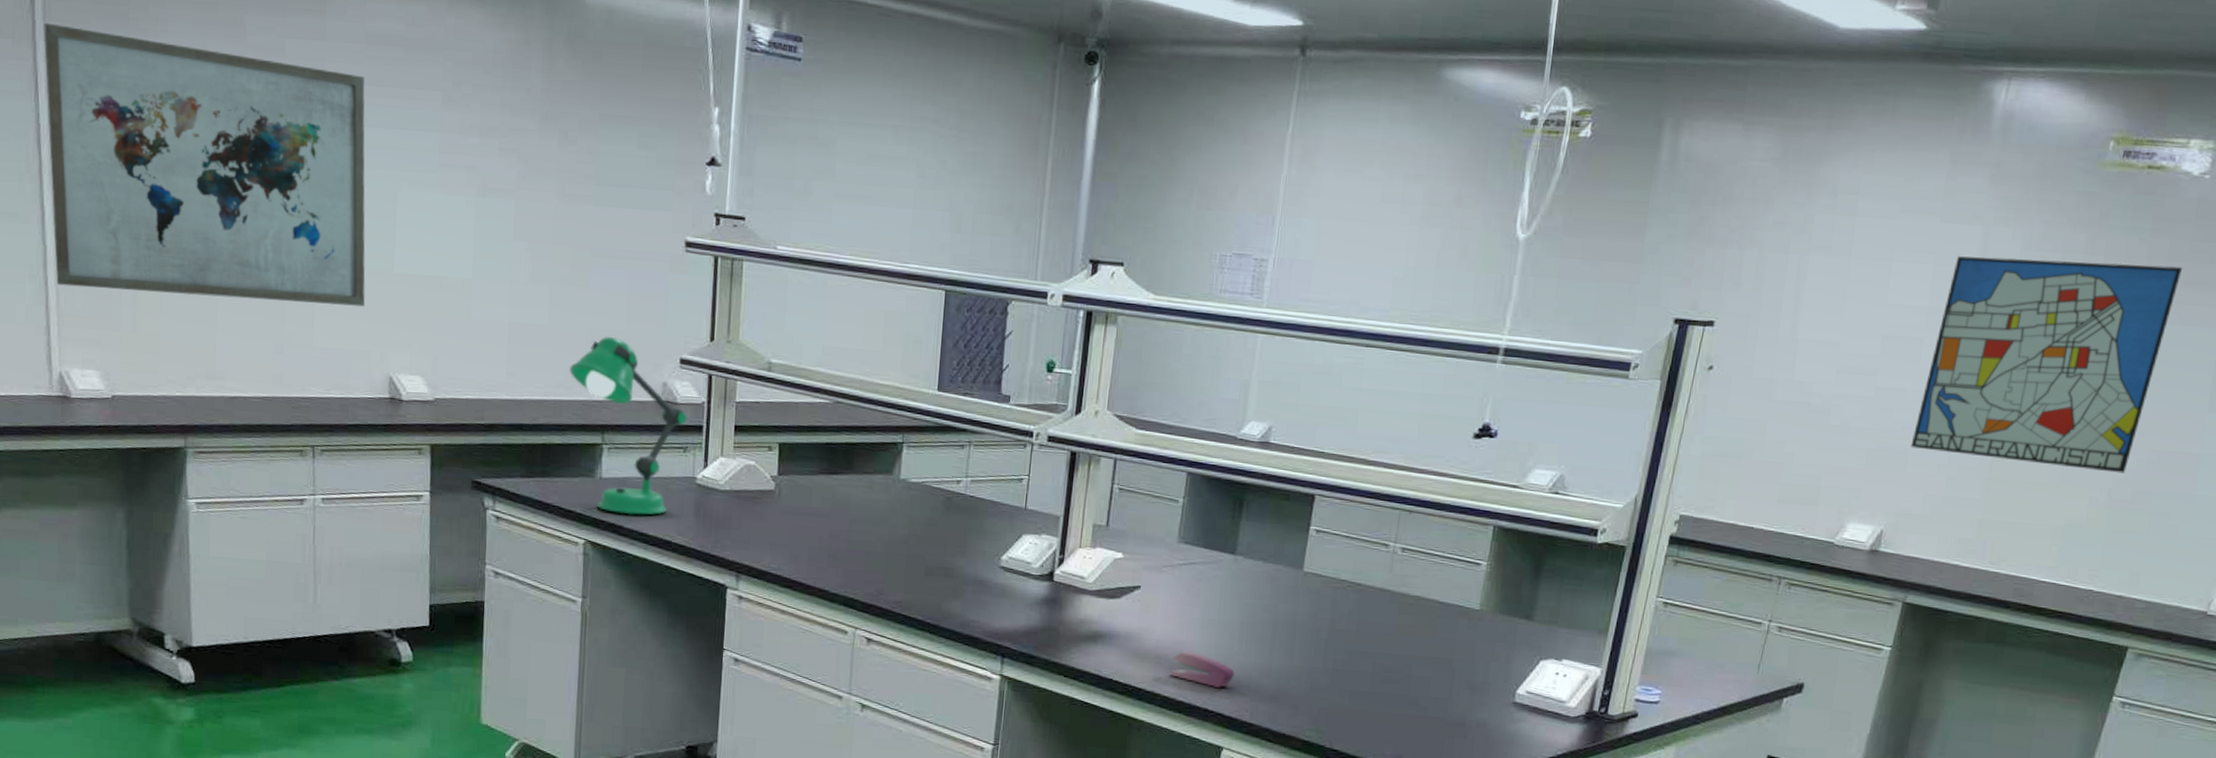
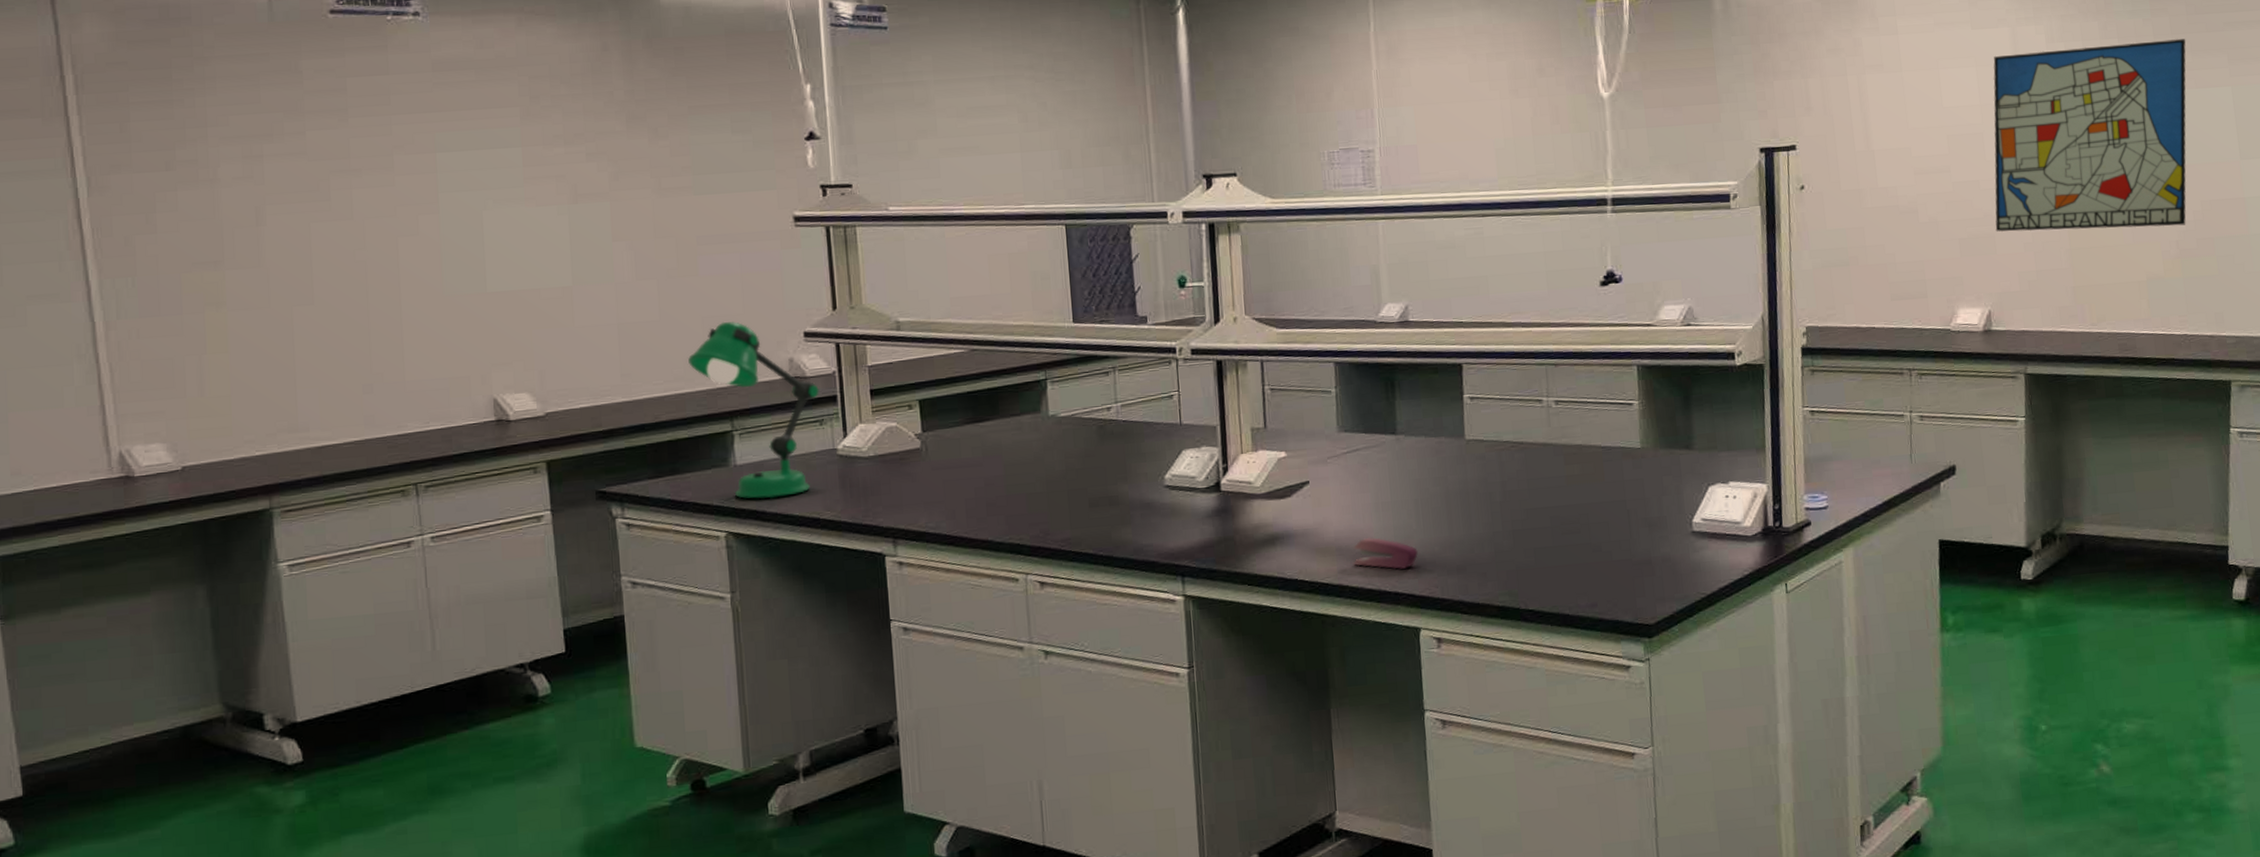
wall art: present [44,22,365,307] -> none [77,96,458,361]

